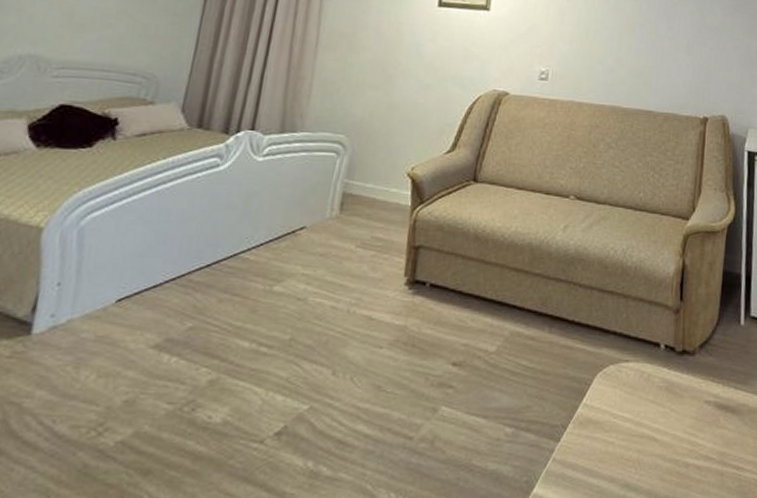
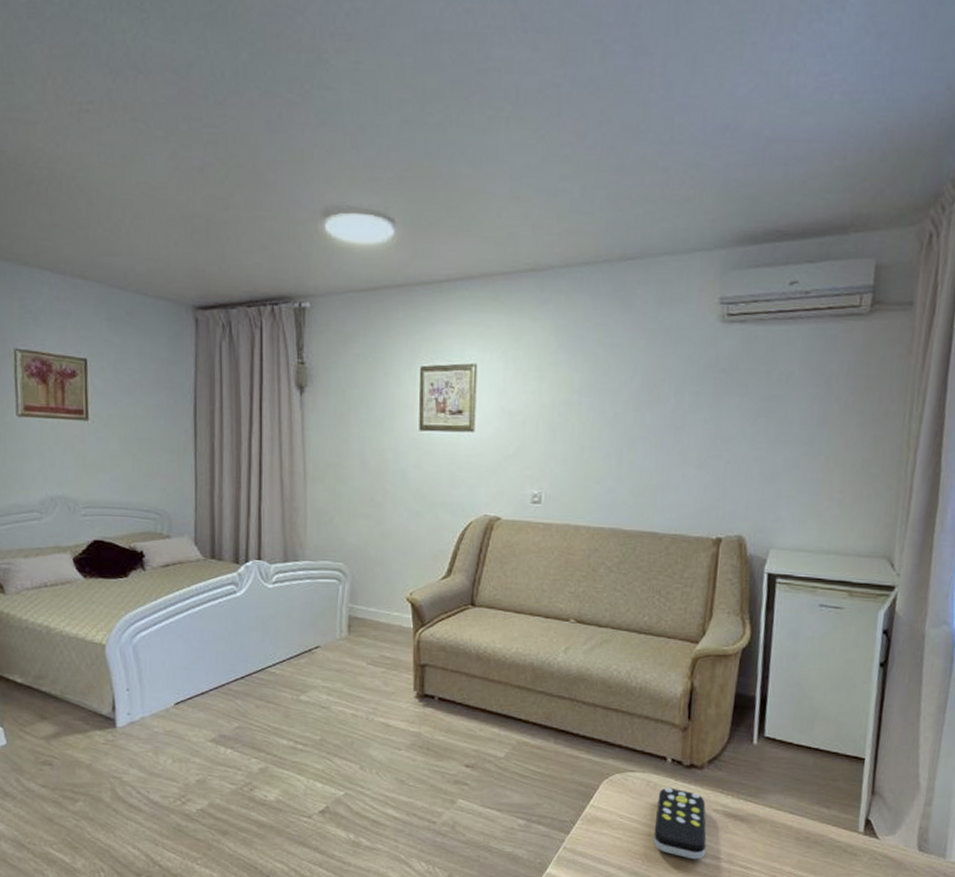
remote control: none [646,378,699,463] -> present [653,787,707,860]

